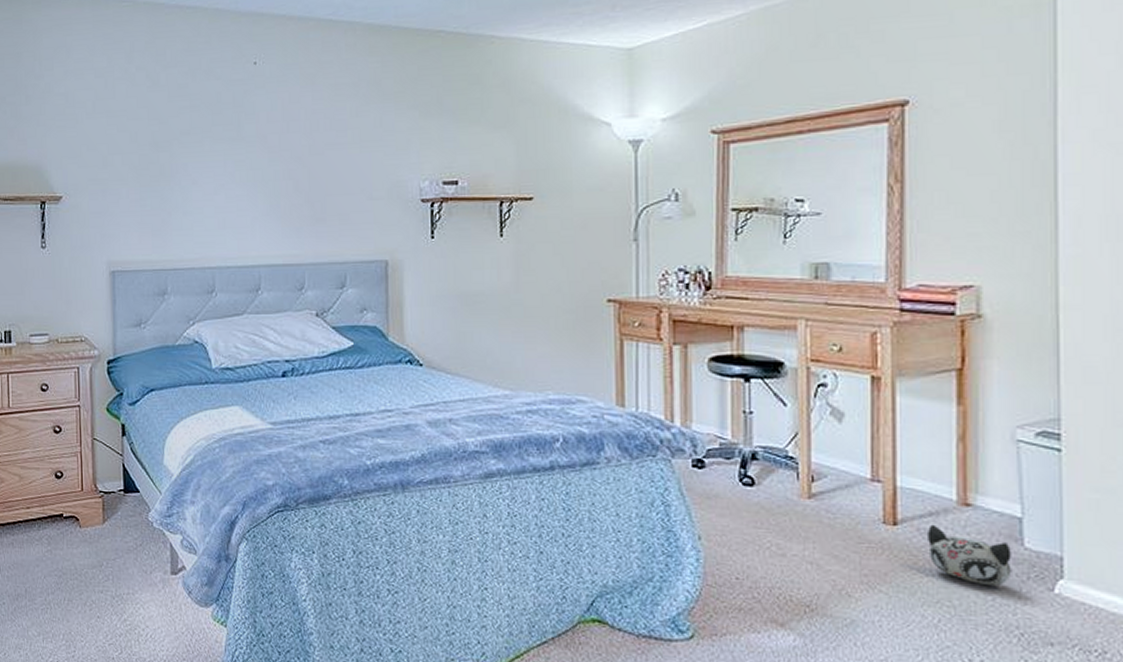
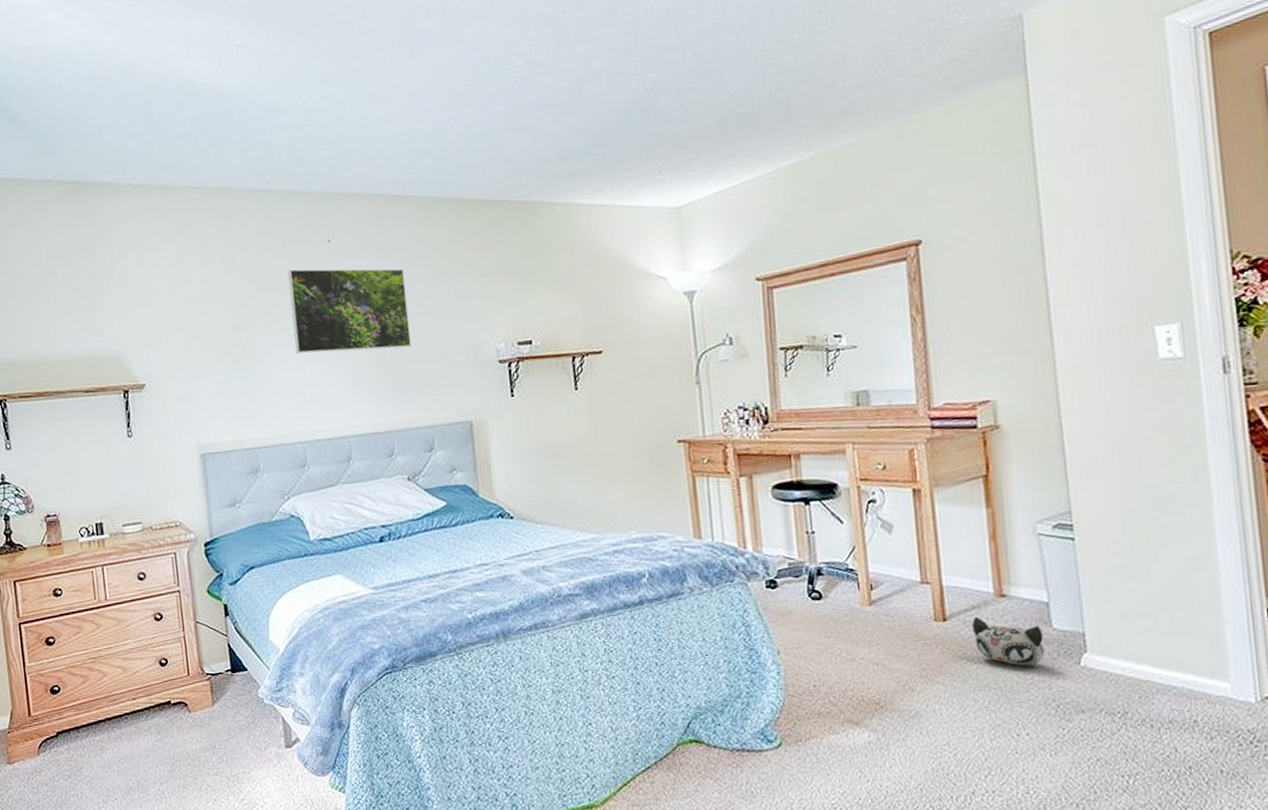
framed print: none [211,90,331,179] -> present [287,268,412,354]

